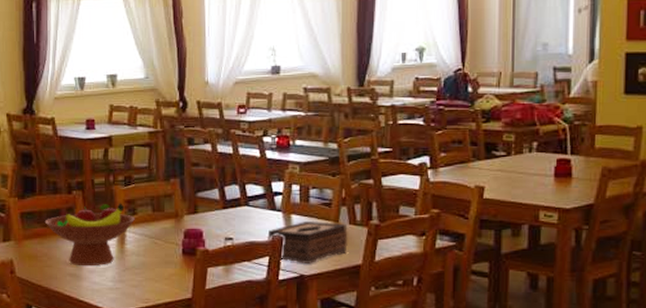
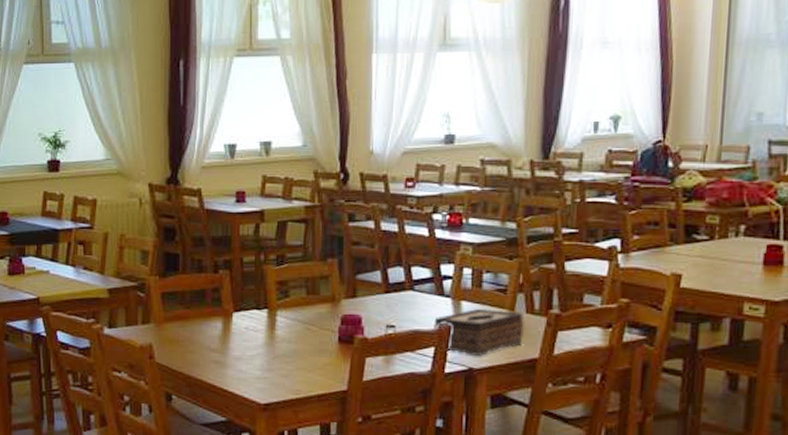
fruit bowl: present [44,203,135,267] -> none [187,284,287,353]

